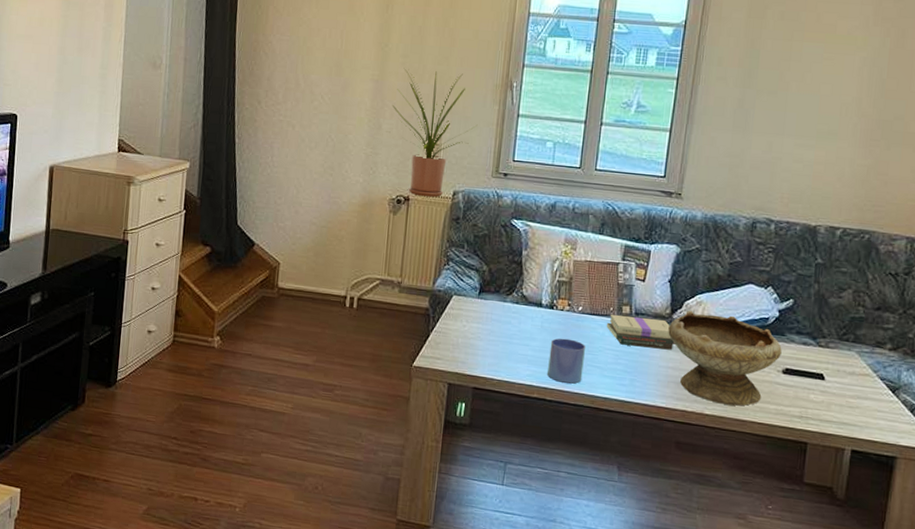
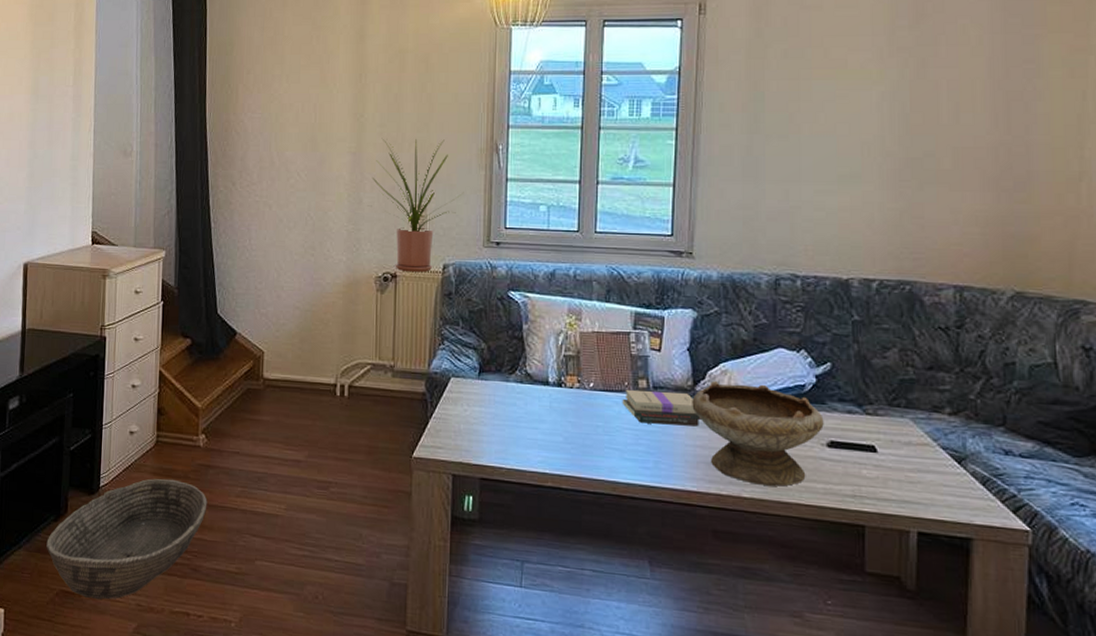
basket: none [63,375,219,484] -> present [46,479,208,600]
mug: present [547,338,586,384] -> none [561,418,602,469]

